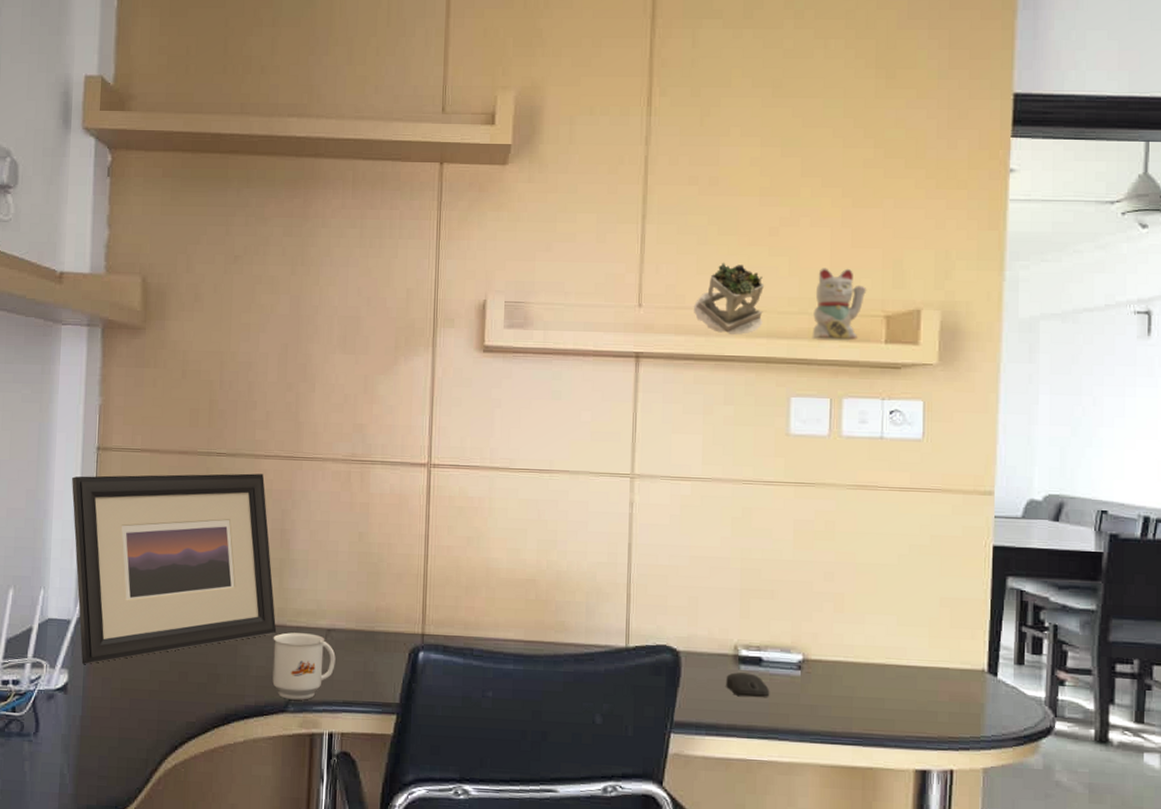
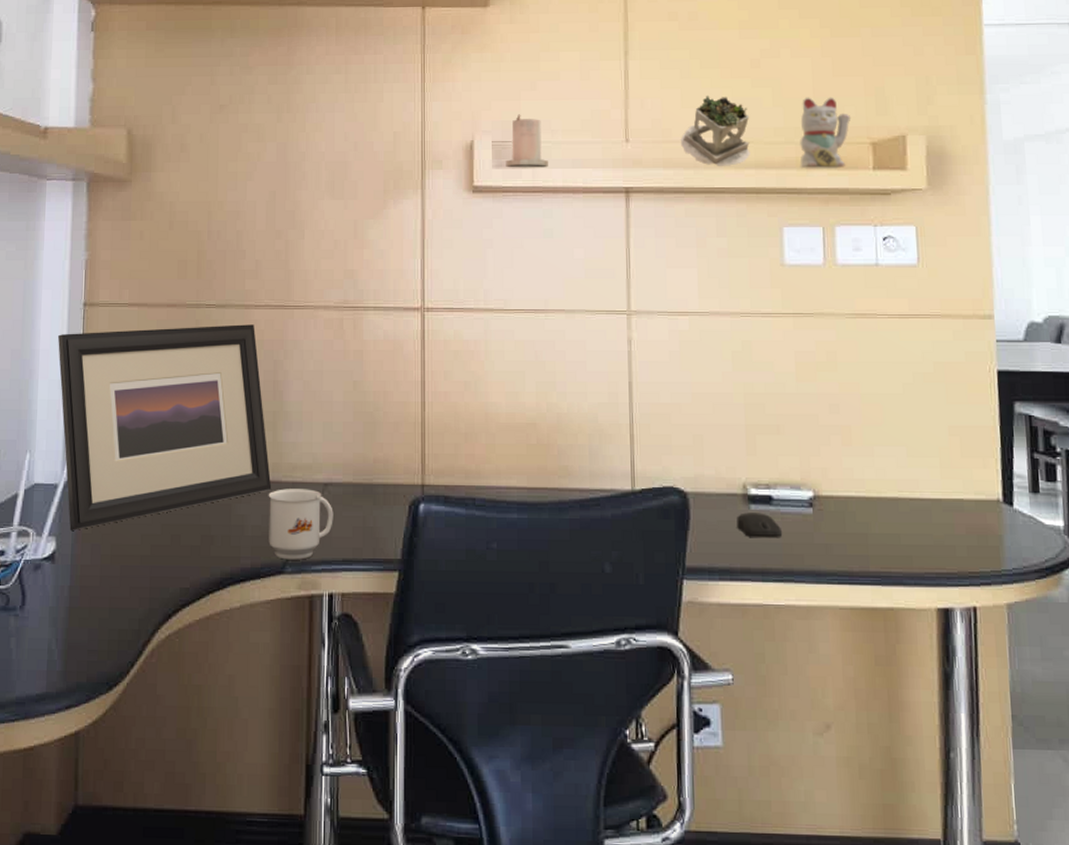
candle: none [517,275,560,331] -> present [506,114,548,169]

